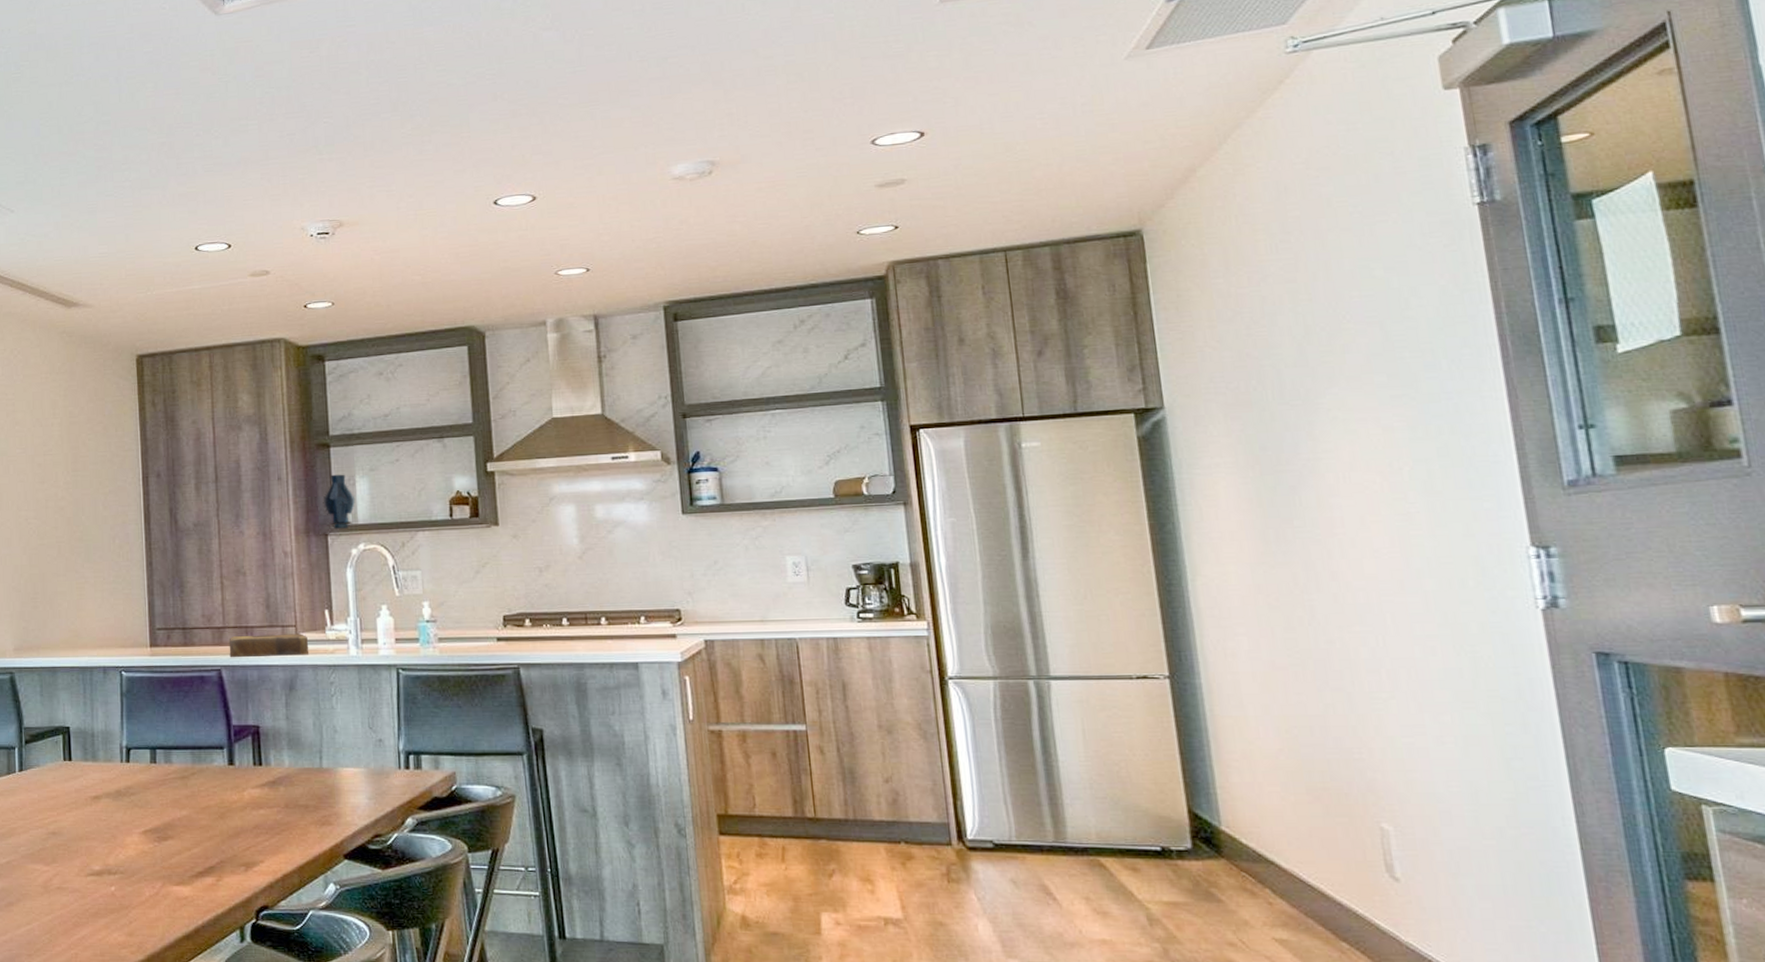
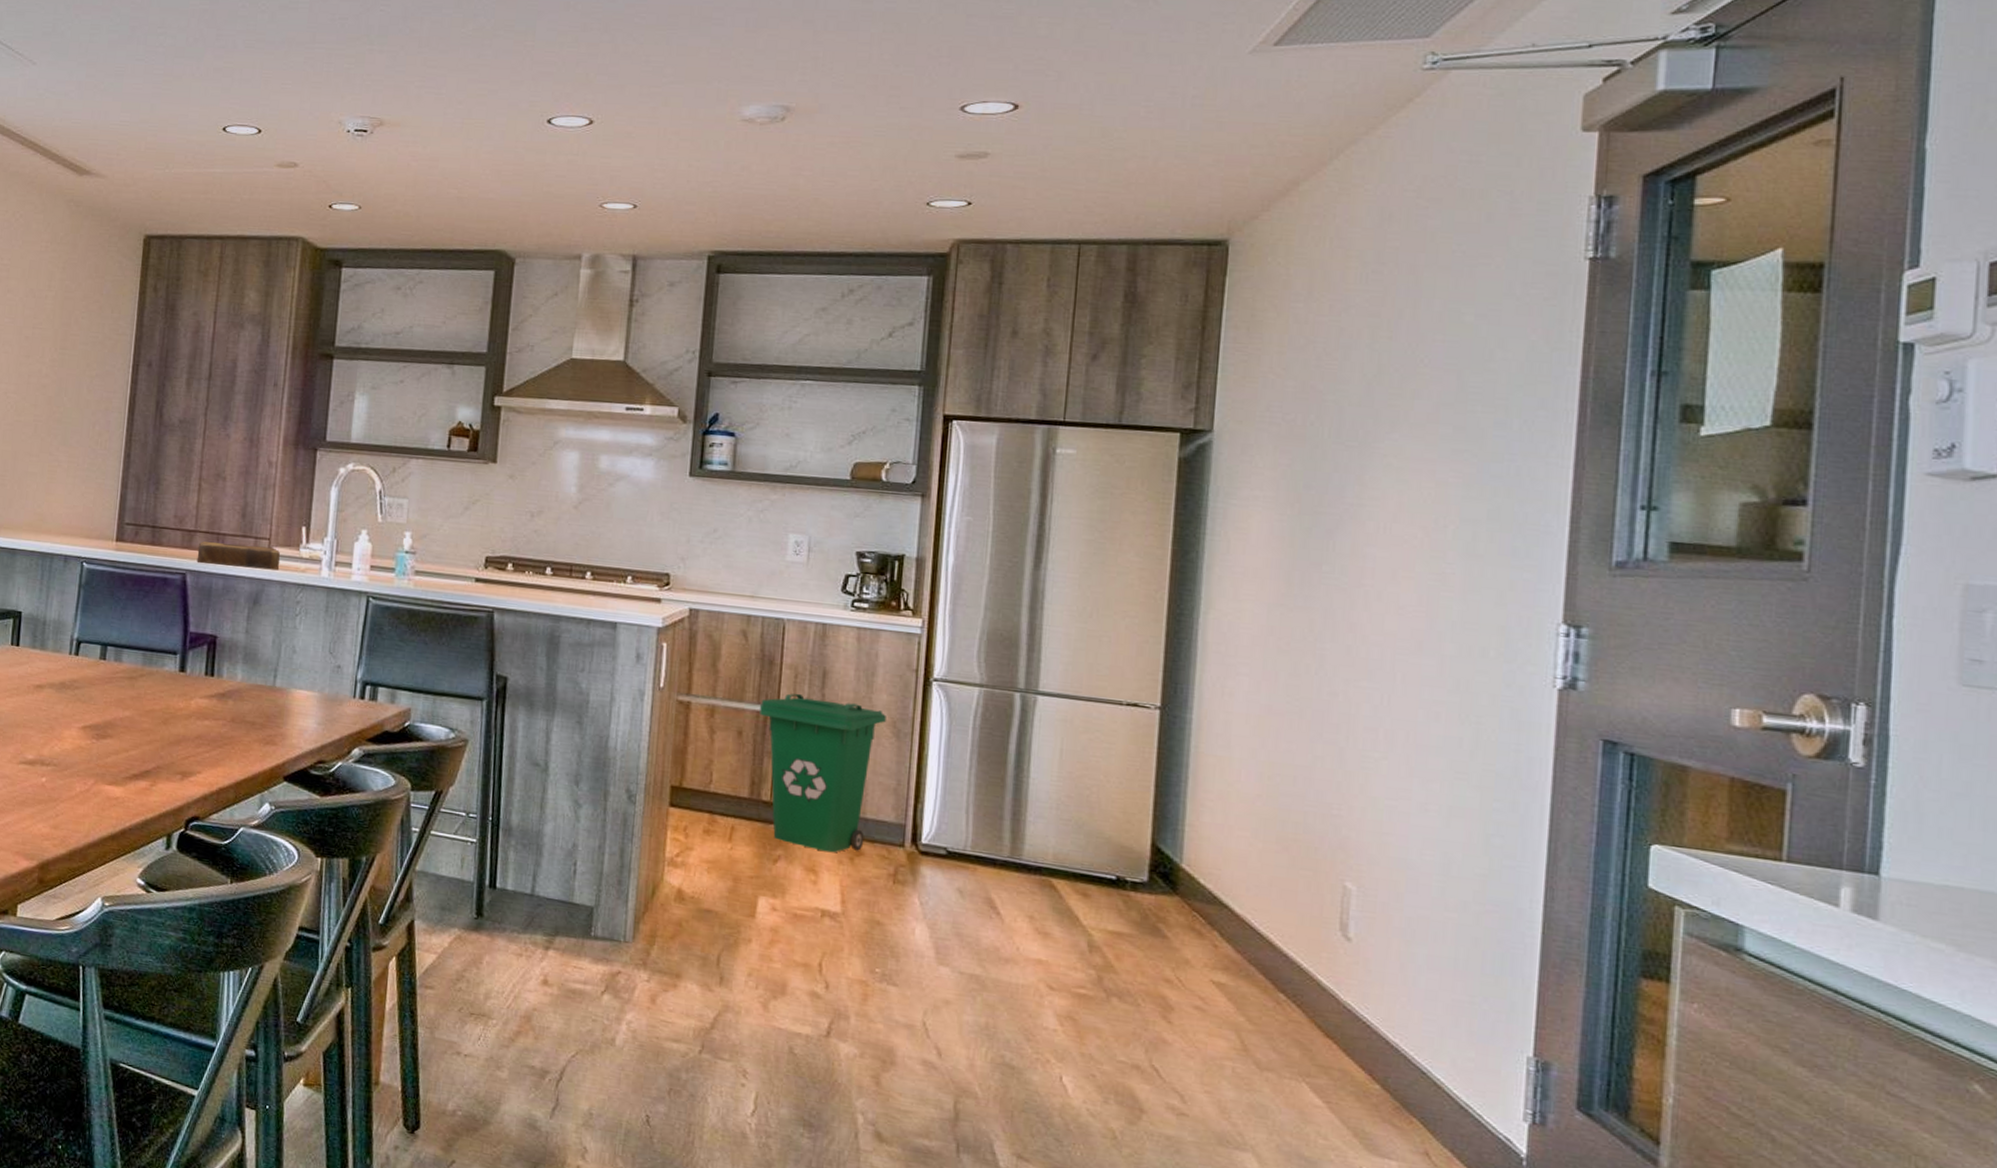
vase: present [324,474,355,529] -> none [318,388,351,446]
recycling bin: none [788,709,912,860] -> present [760,693,886,853]

